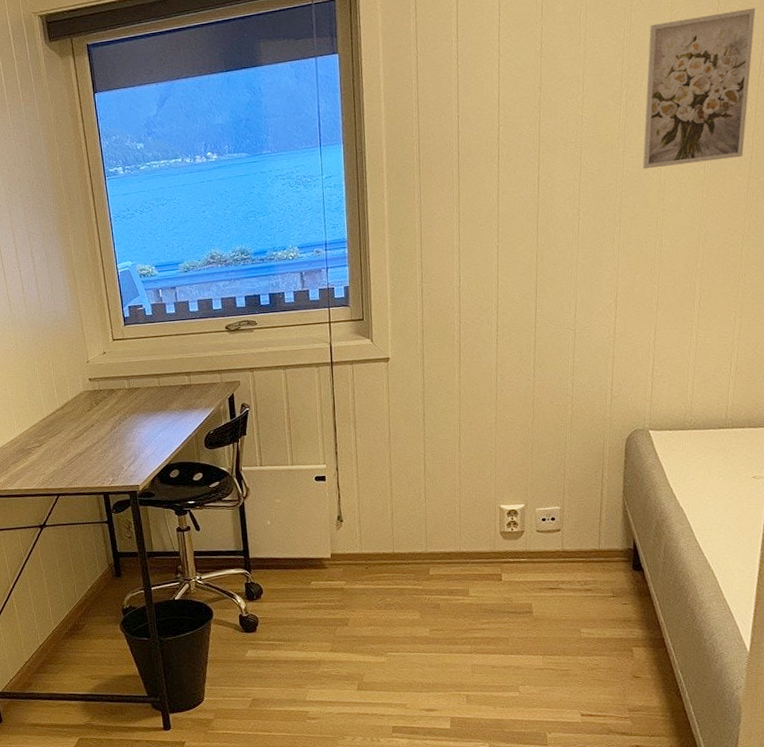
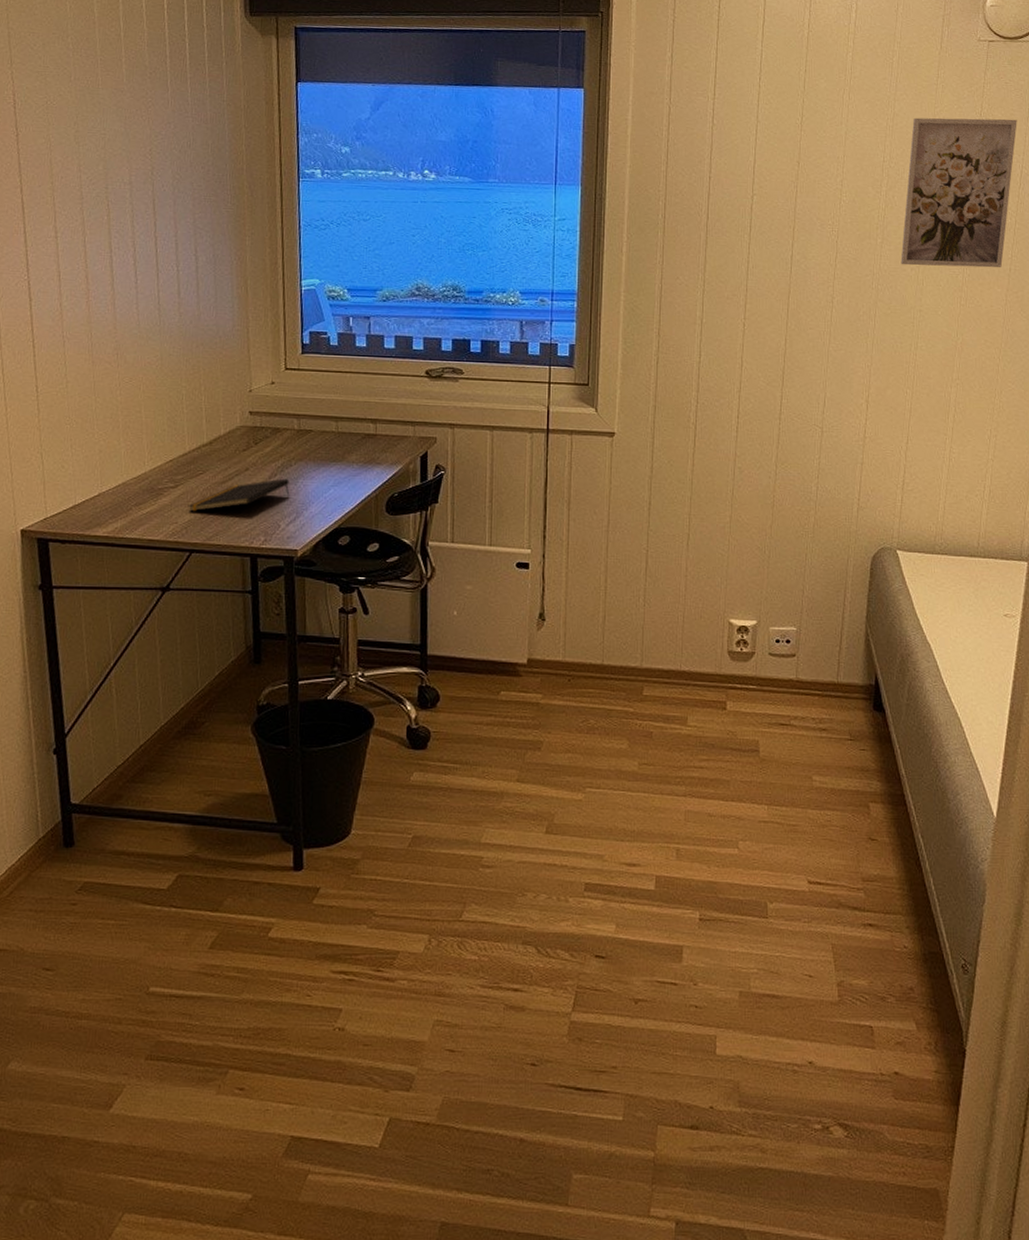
notepad: none [51,429,128,464] -> present [187,478,290,512]

